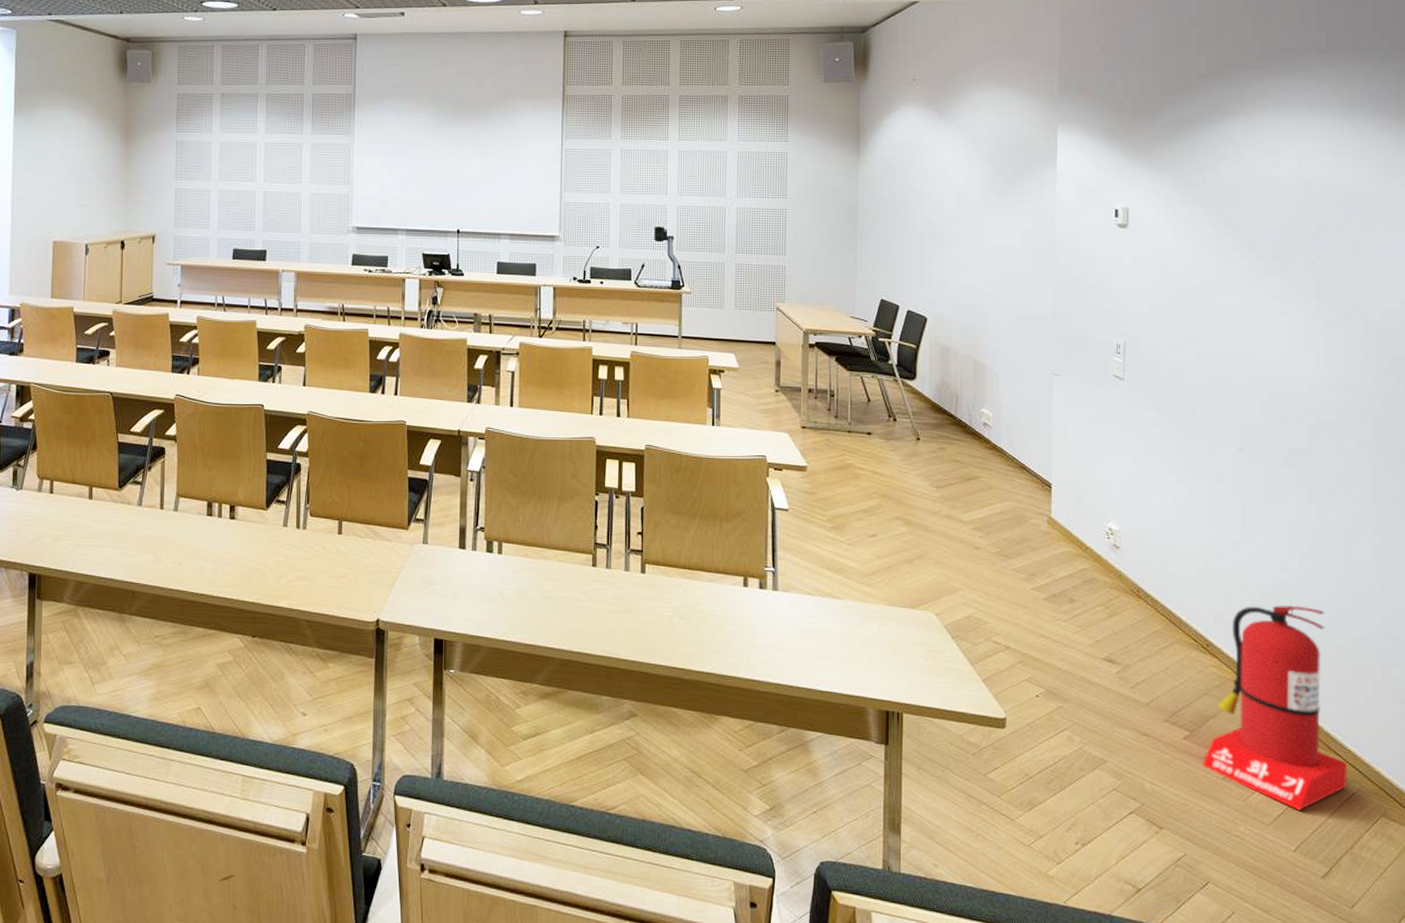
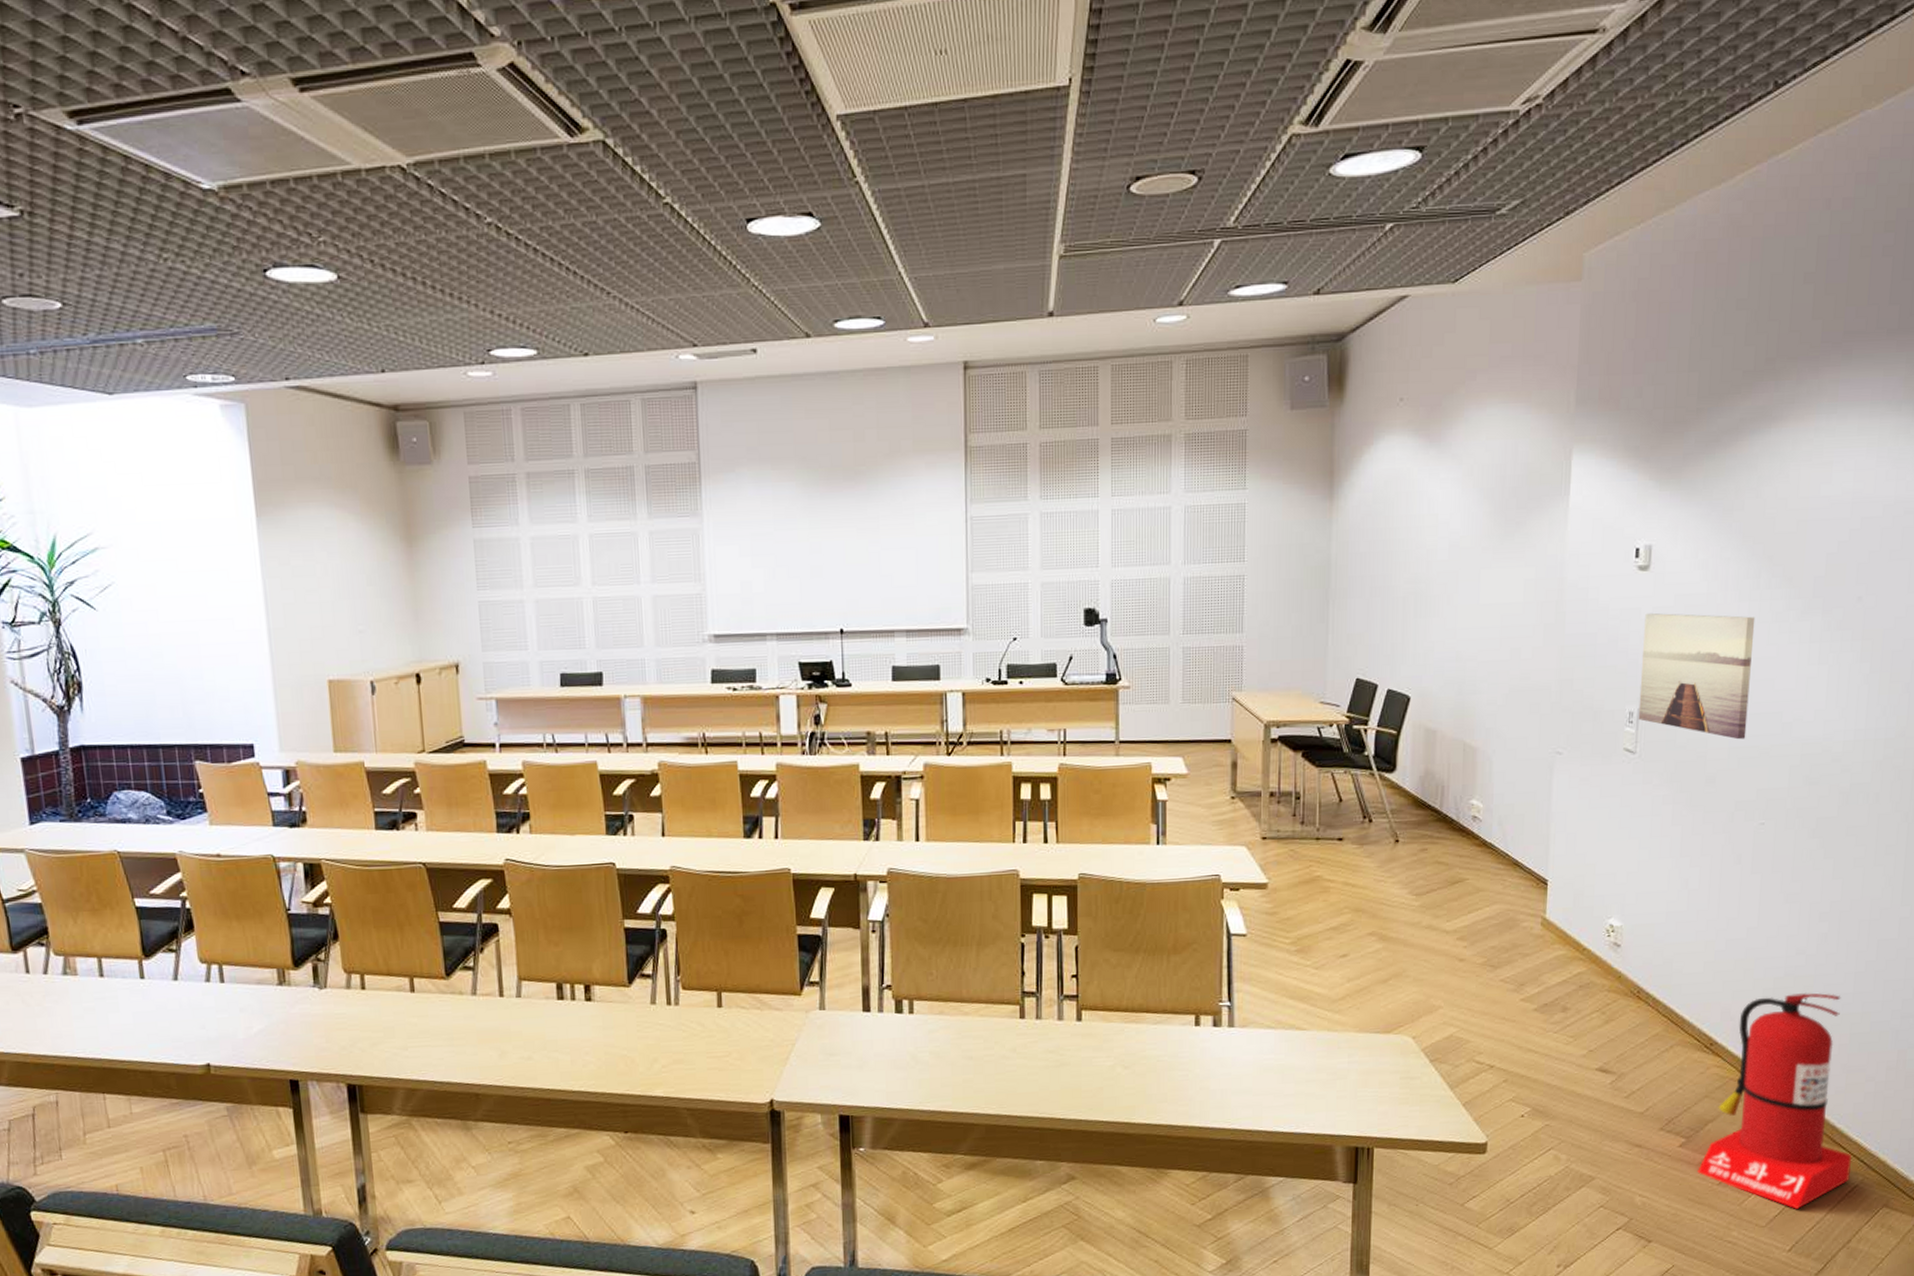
wall art: none [1125,263,1222,375] -> present [1638,612,1756,740]

